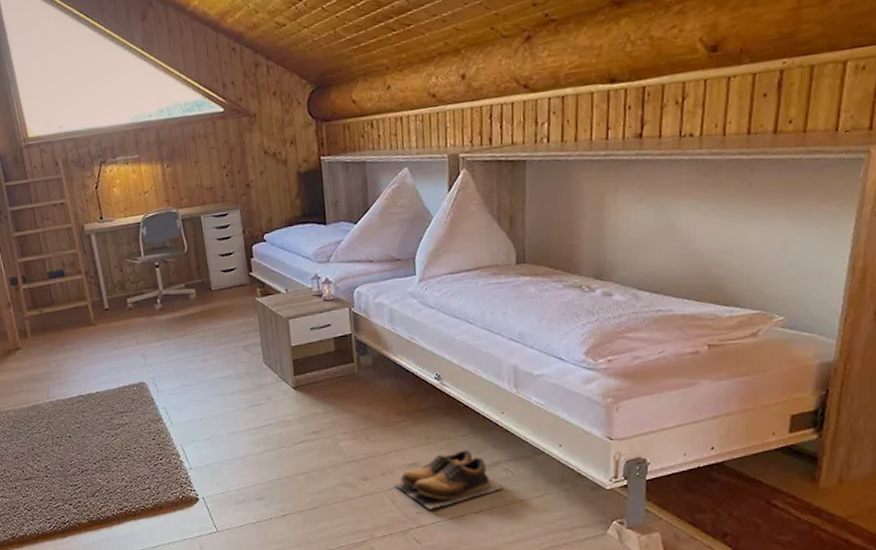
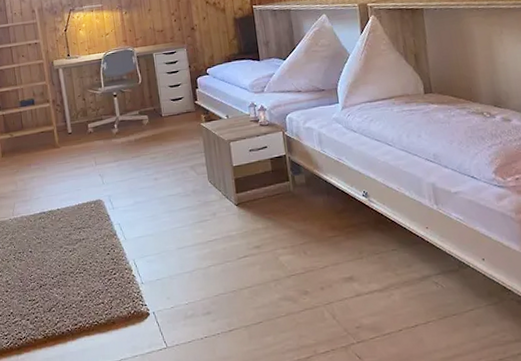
shoes: present [394,449,503,509] -> none [332,263,436,324]

